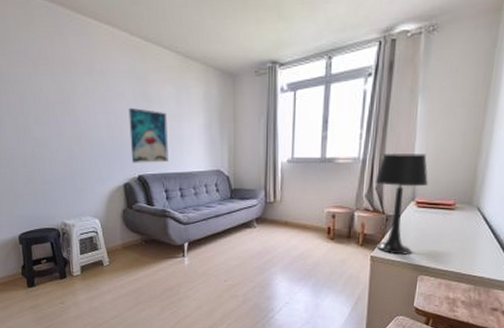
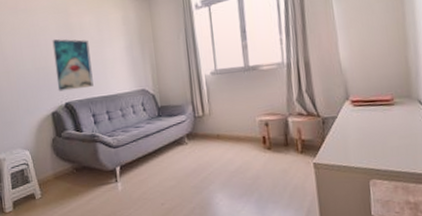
table lamp: present [375,152,428,255] -> none [303,51,359,159]

